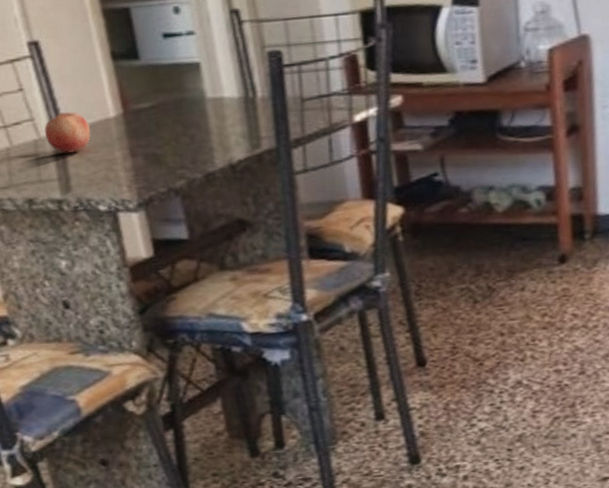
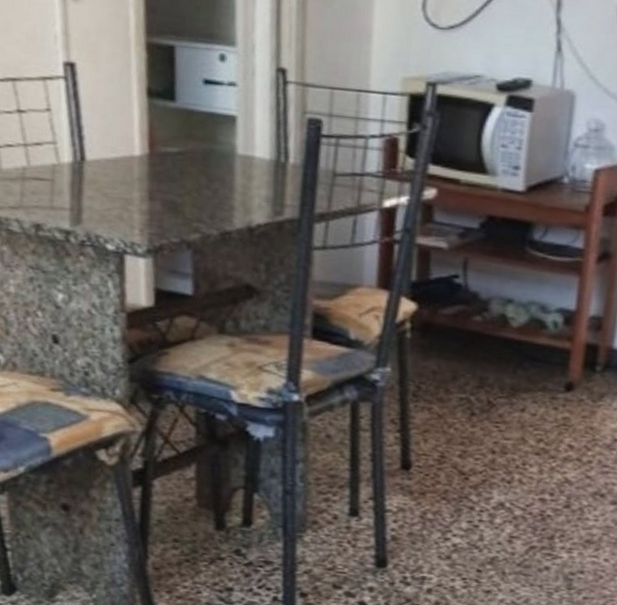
fruit: present [44,111,90,154] -> none [64,141,113,186]

